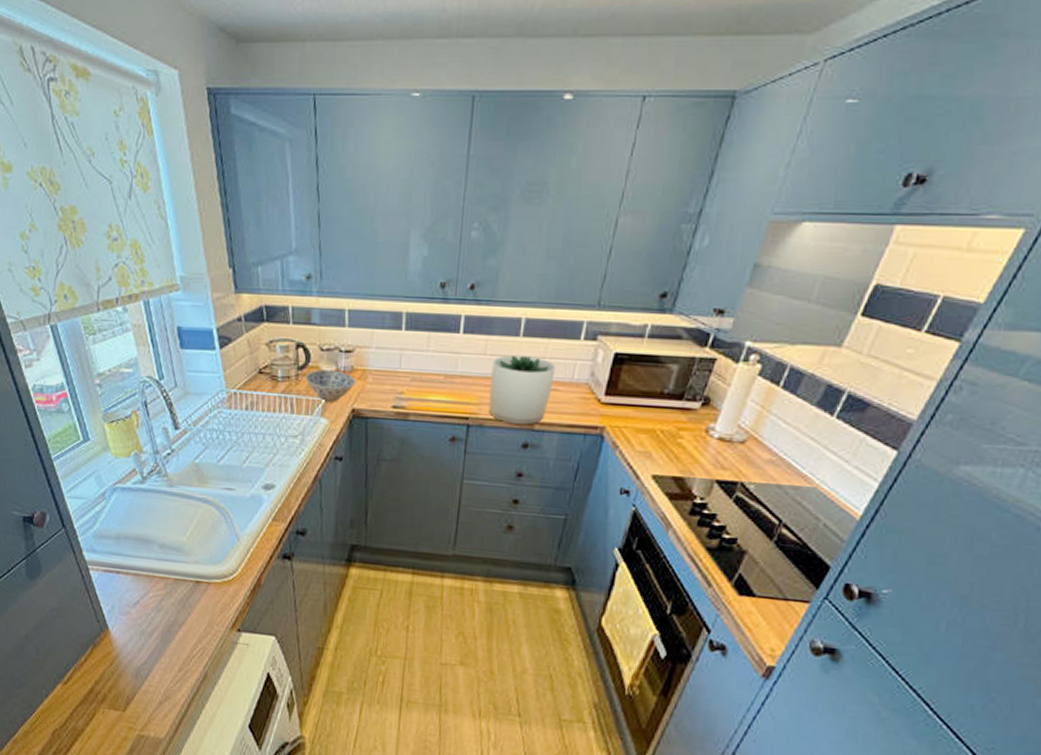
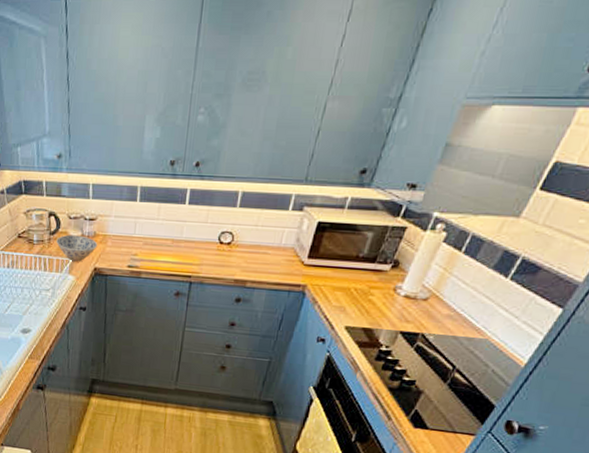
planter: present [488,355,556,425] -> none [208,223,266,283]

